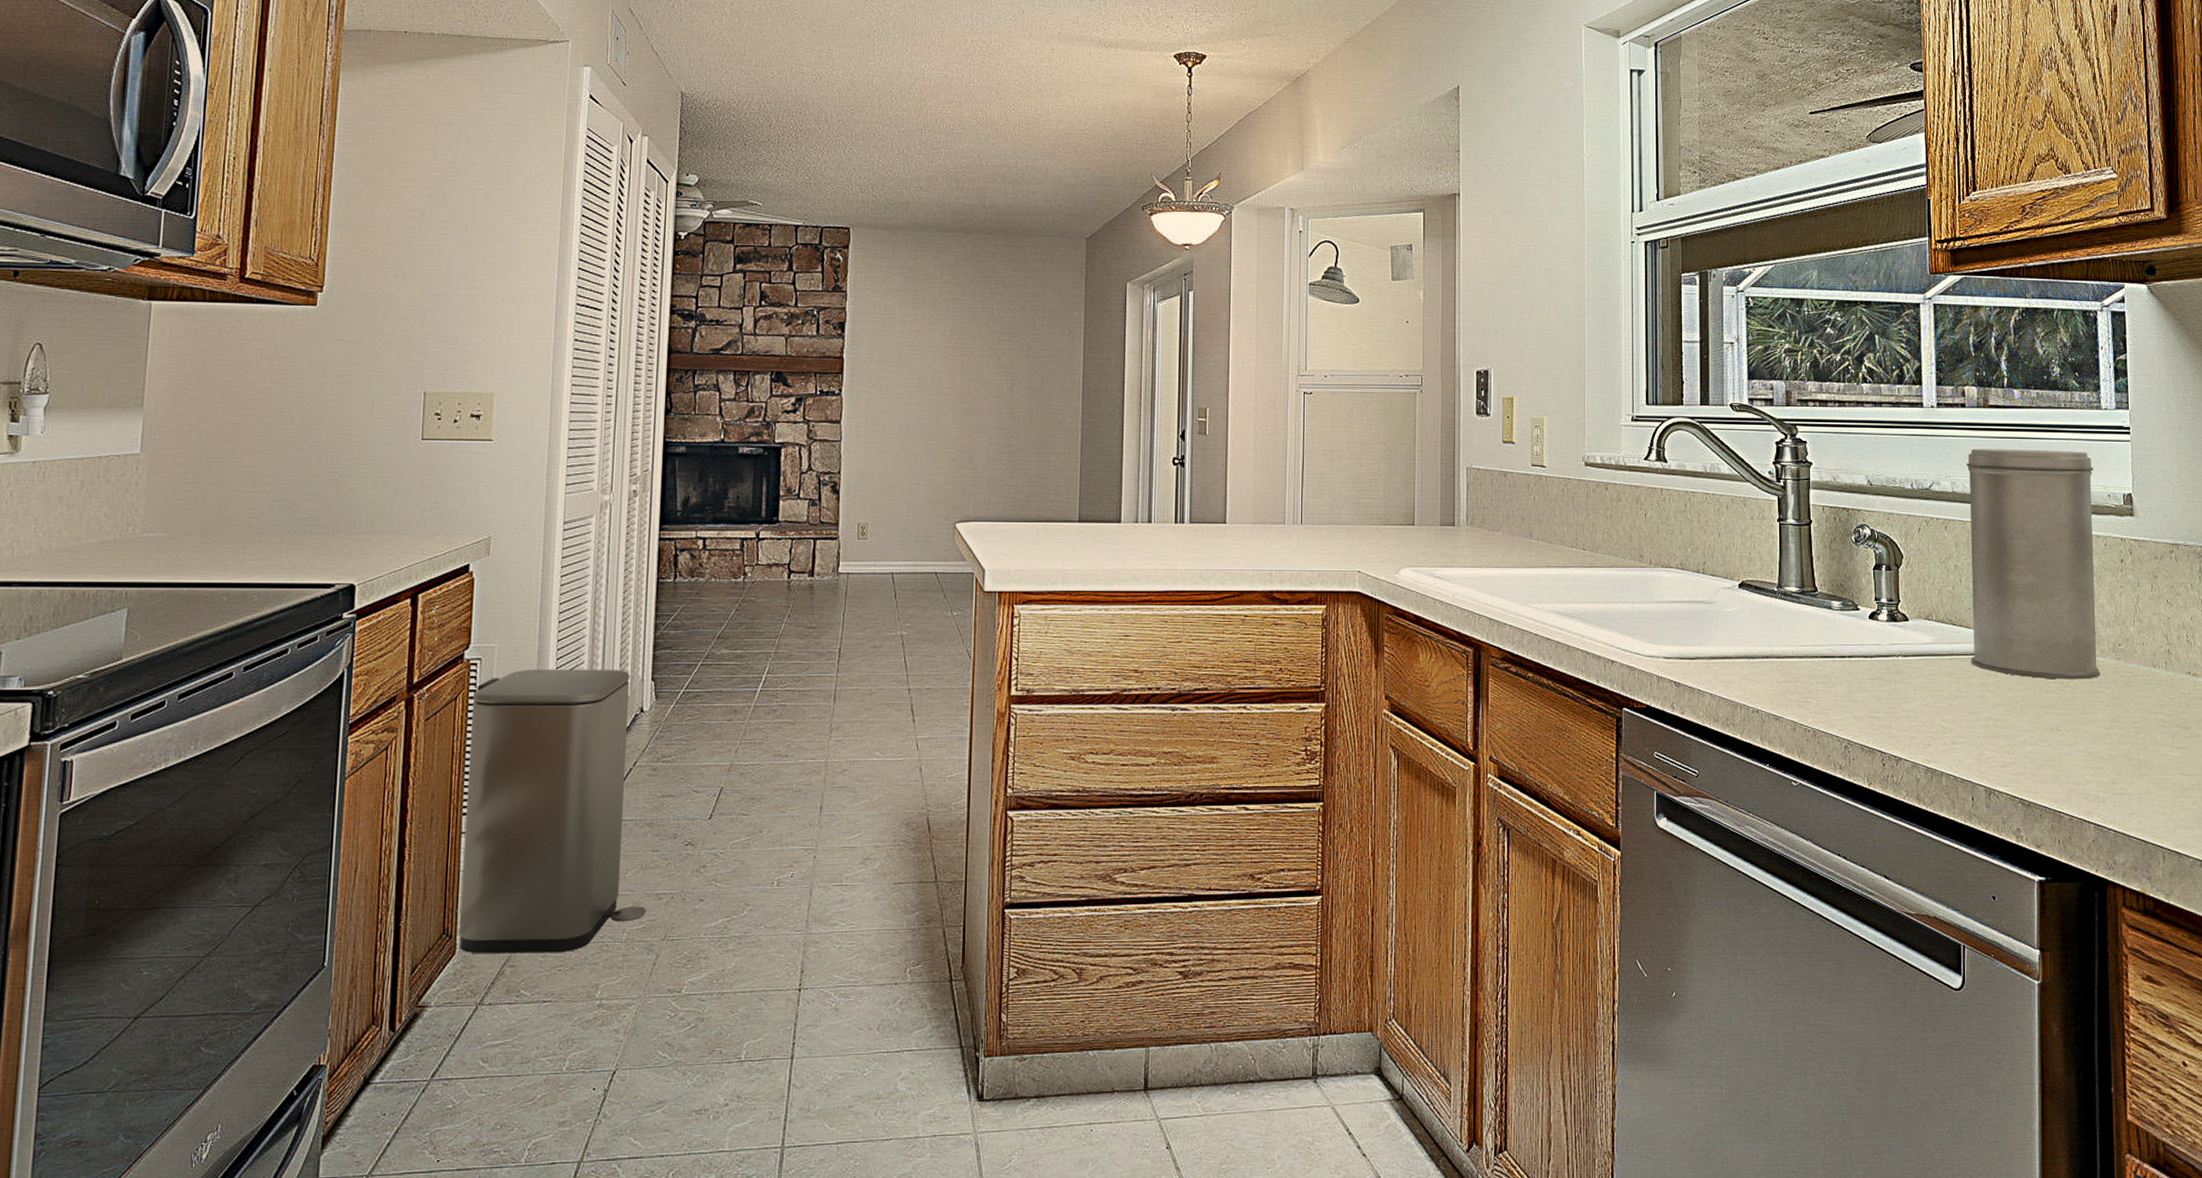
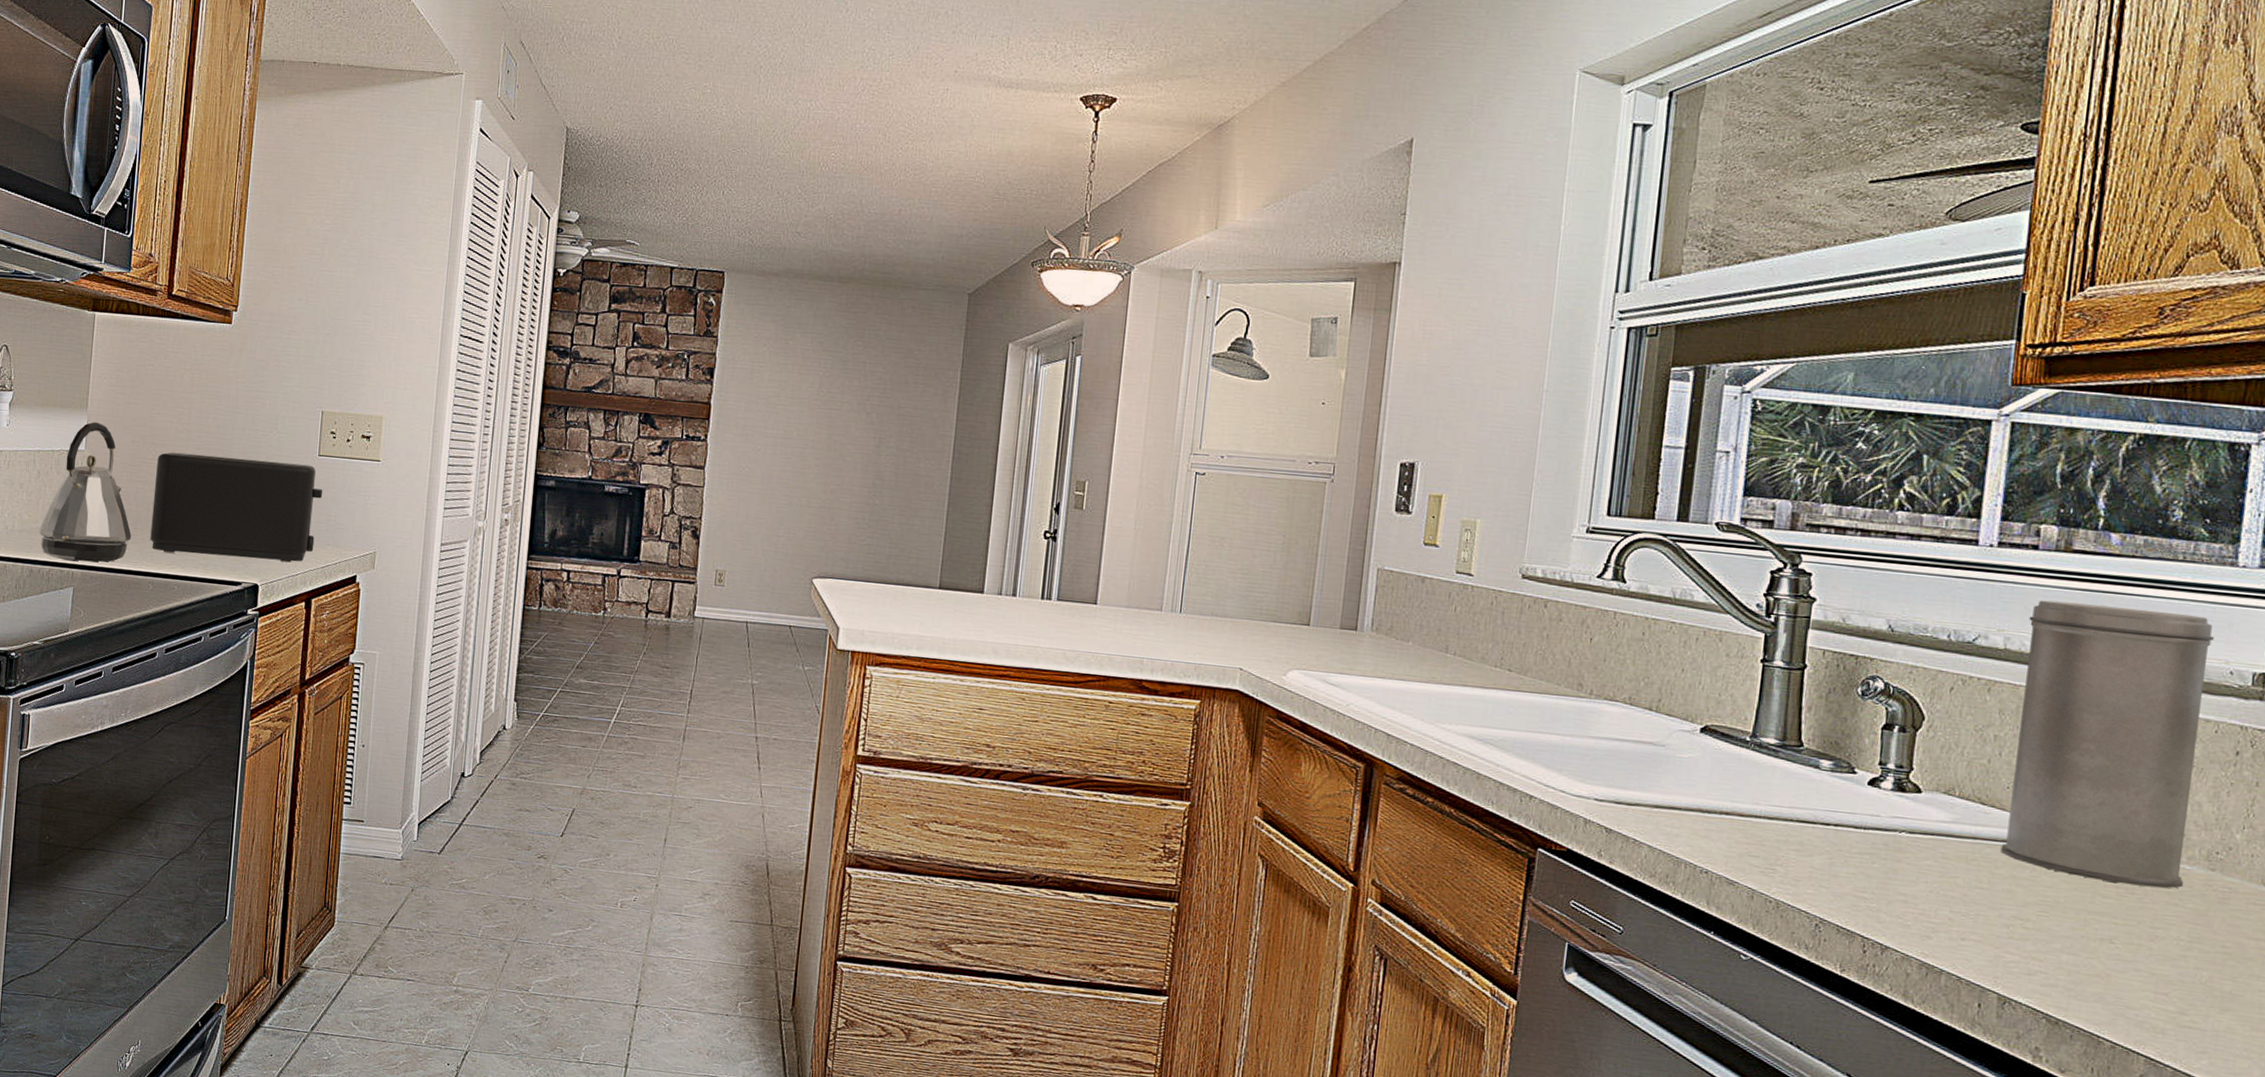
kettle: none [82,421,200,578] -> present [38,421,131,562]
toaster: none [223,448,428,559] -> present [150,452,323,563]
pedal bin: present [459,669,646,953] -> none [338,678,500,939]

